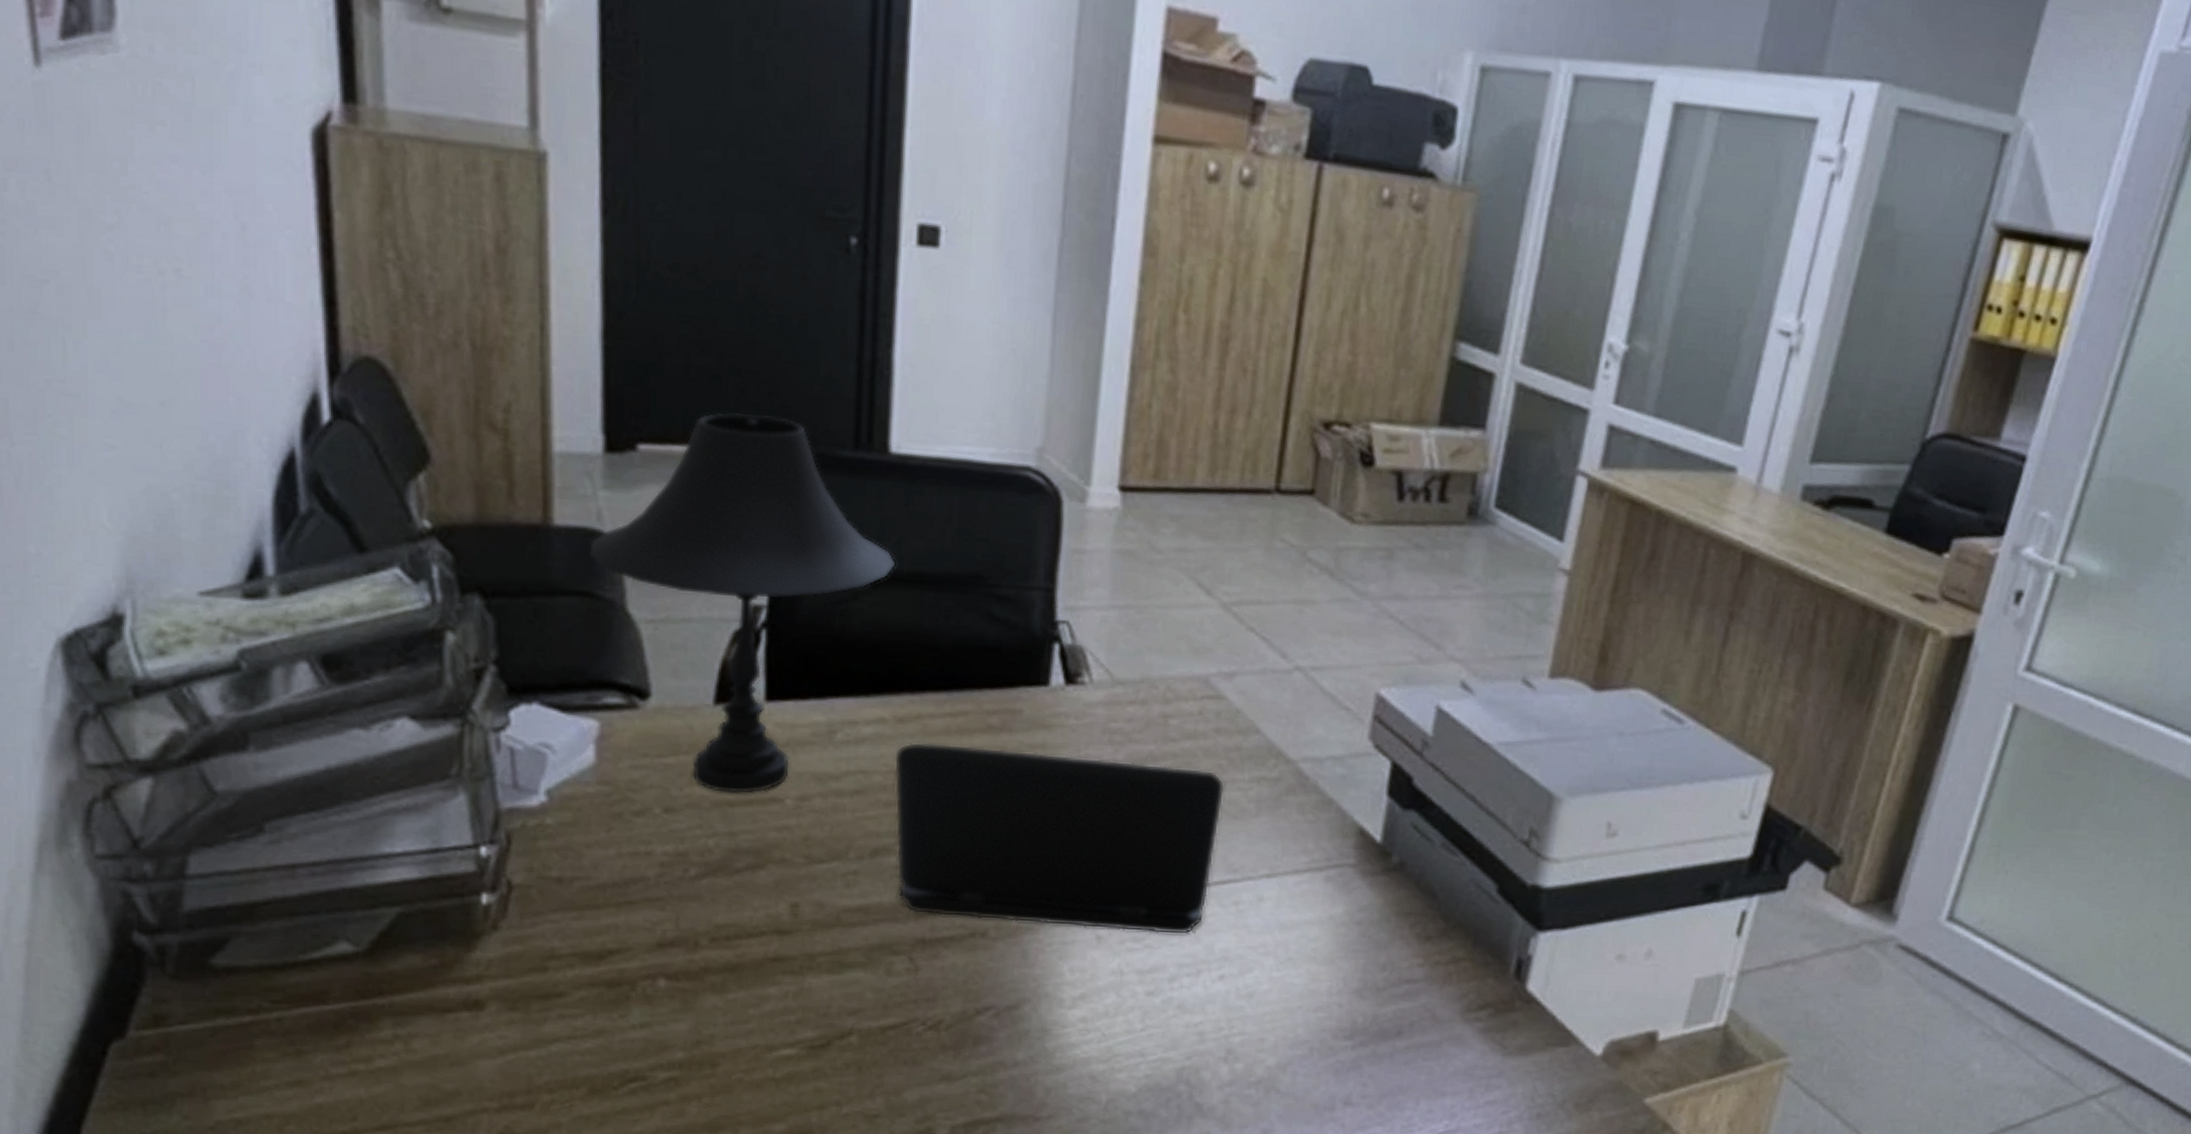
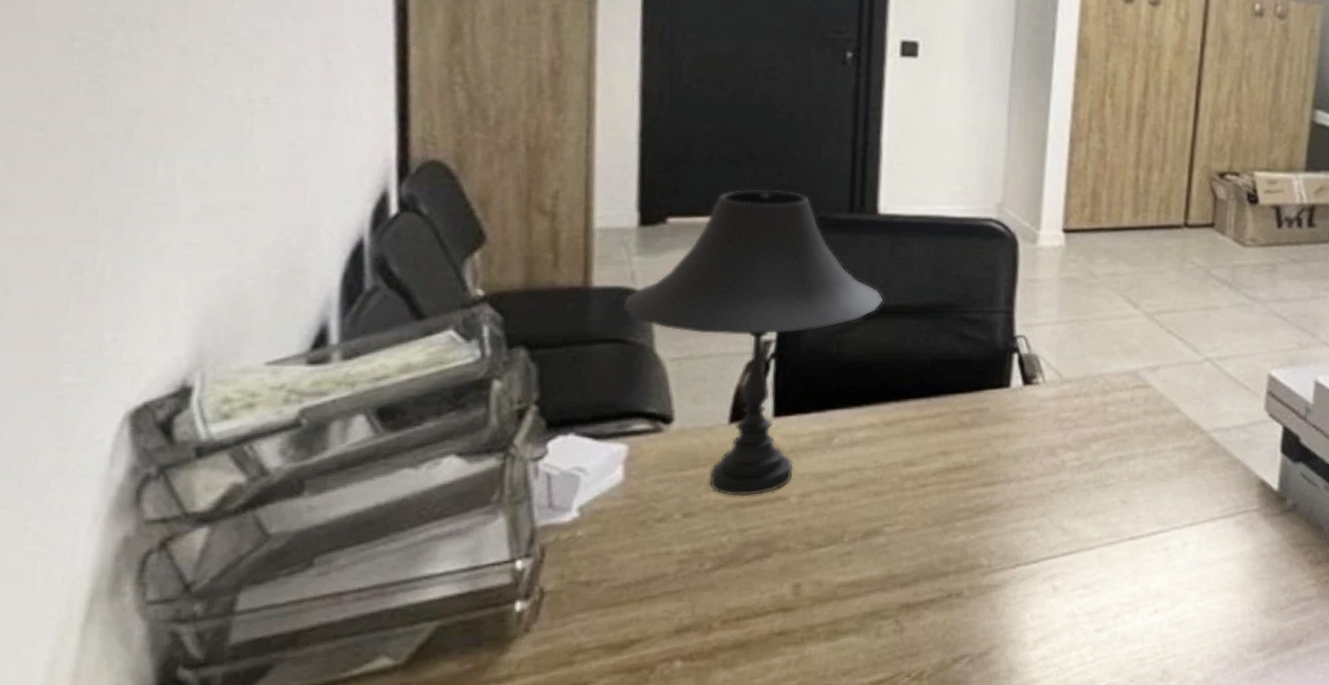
laptop: present [893,741,1225,936] -> none [882,440,1154,583]

